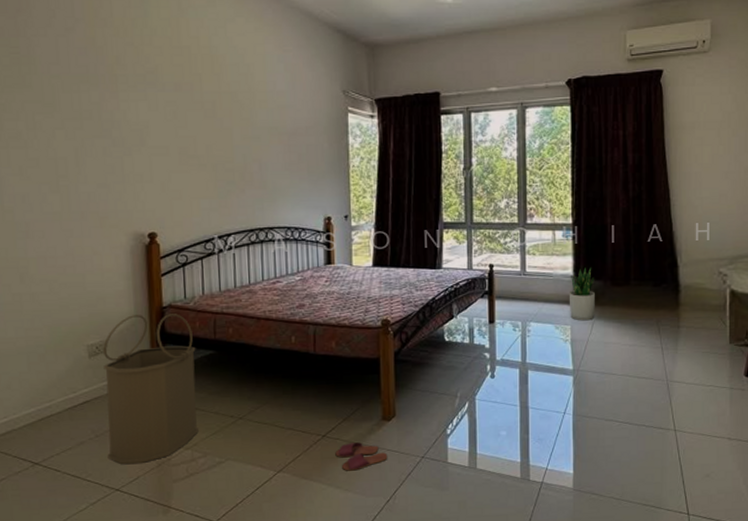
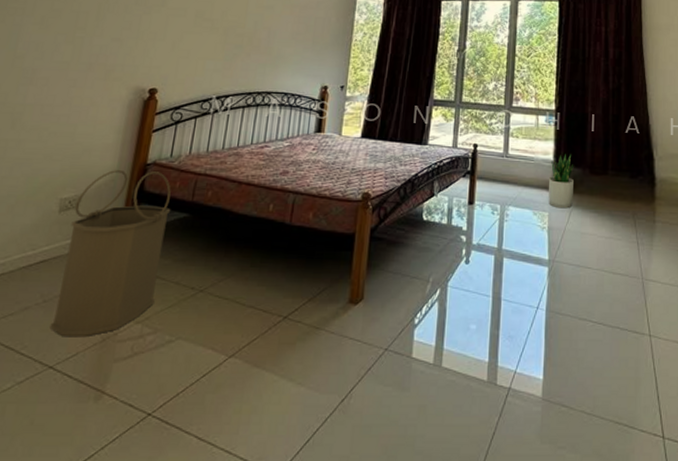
slippers: present [335,442,388,471] -> none [294,327,350,361]

